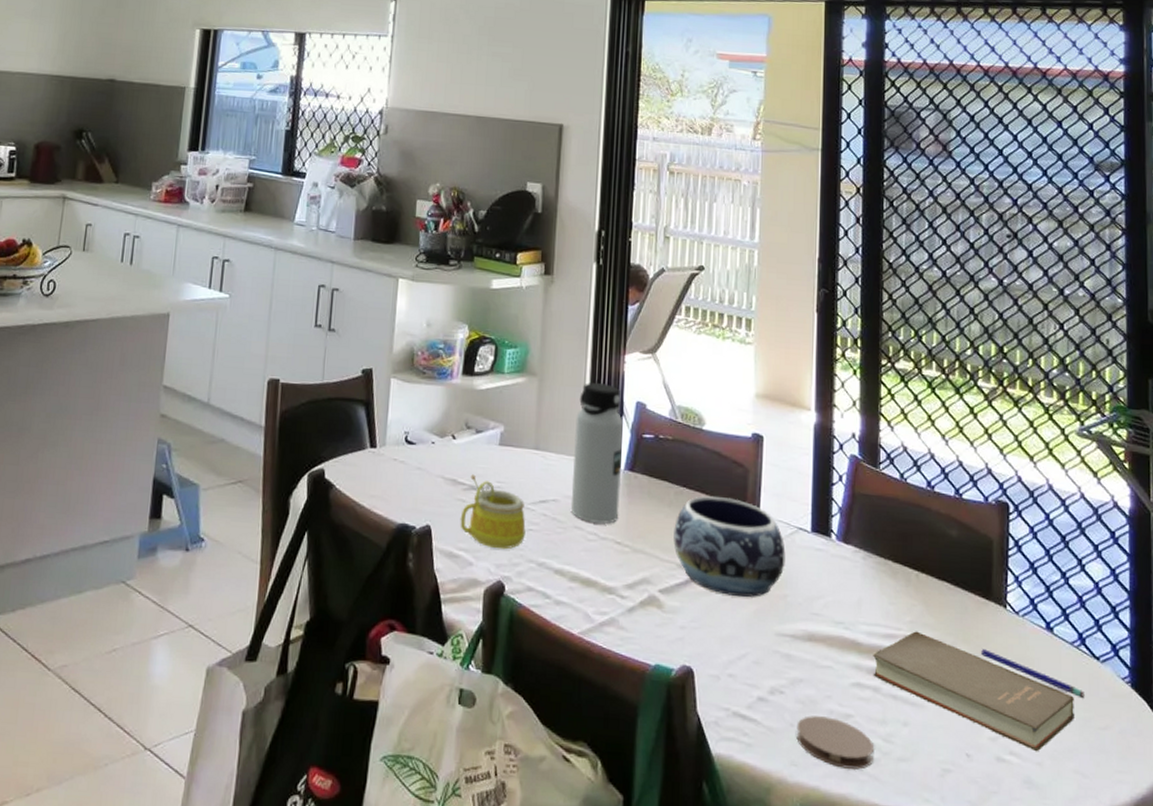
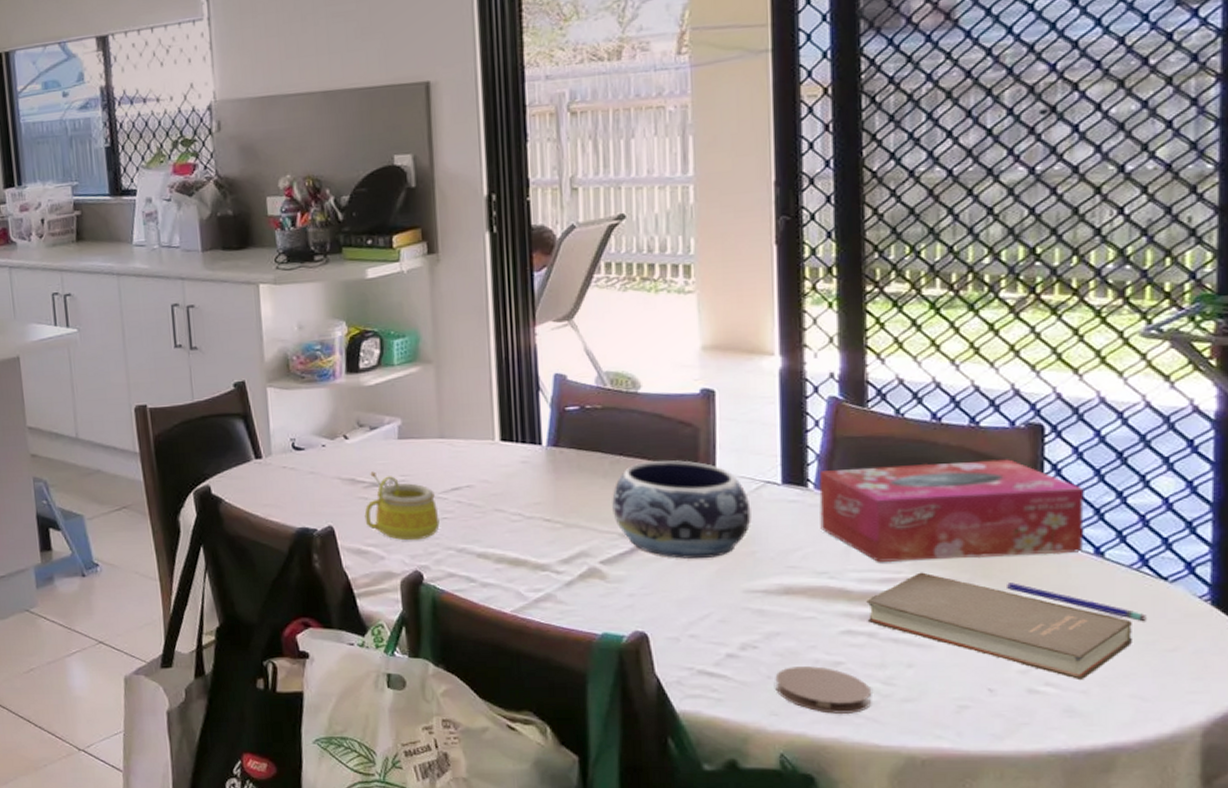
water bottle: present [570,383,624,524] -> none [483,360,545,504]
tissue box: none [839,523,1038,626] -> present [819,459,1084,563]

